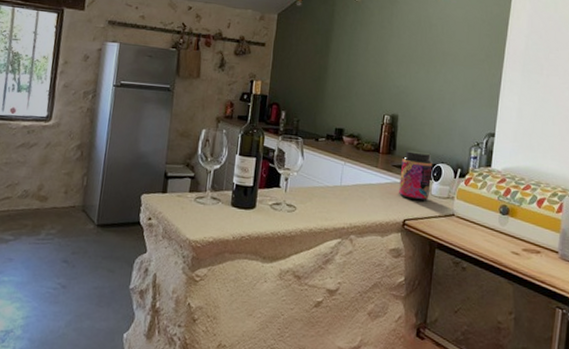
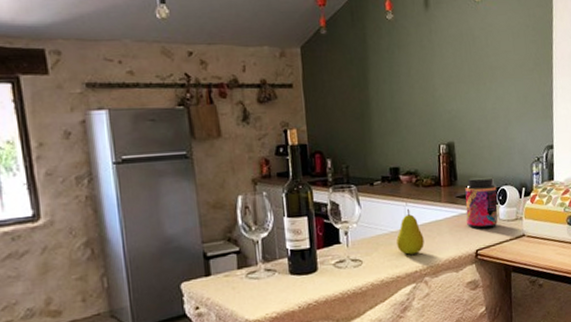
fruit: none [330,168,356,211] -> present [396,209,424,255]

